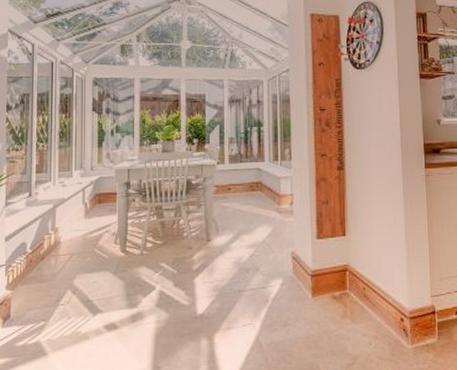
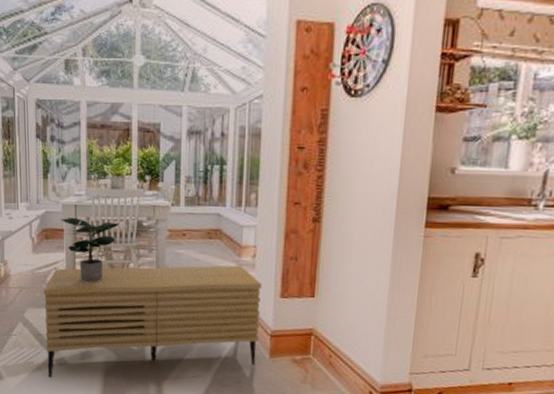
sideboard: none [94,213,301,347] -> present [43,265,263,378]
potted plant: none [113,180,170,241] -> present [60,217,120,282]

